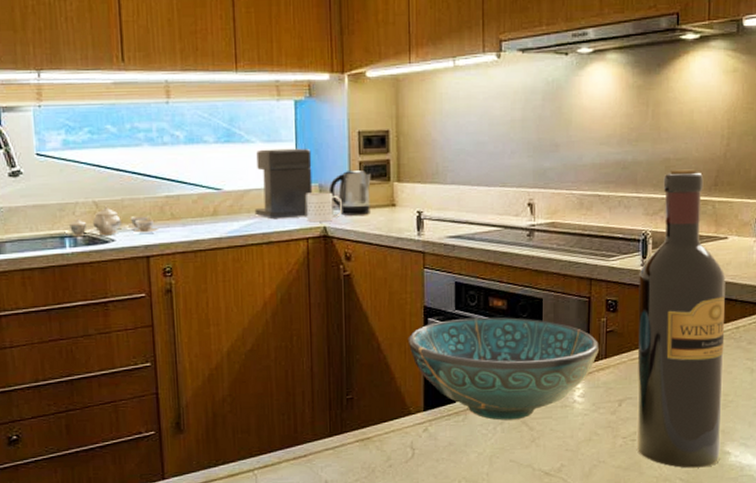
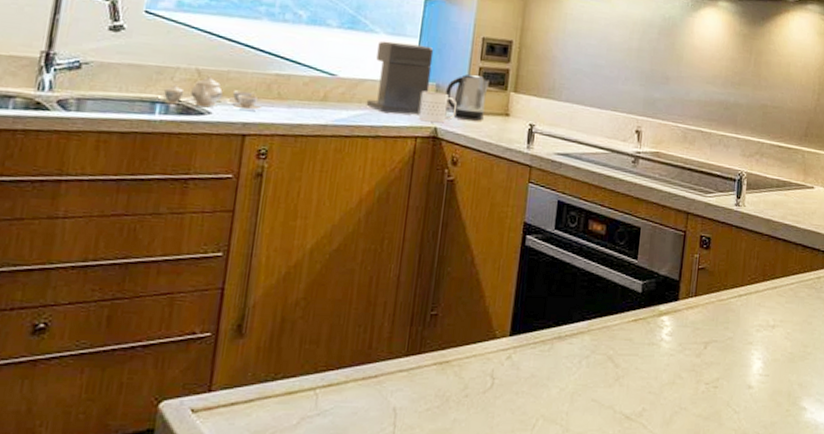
decorative bowl: present [407,317,600,421] -> none [502,239,691,355]
wine bottle: present [636,169,726,468] -> none [719,116,811,423]

